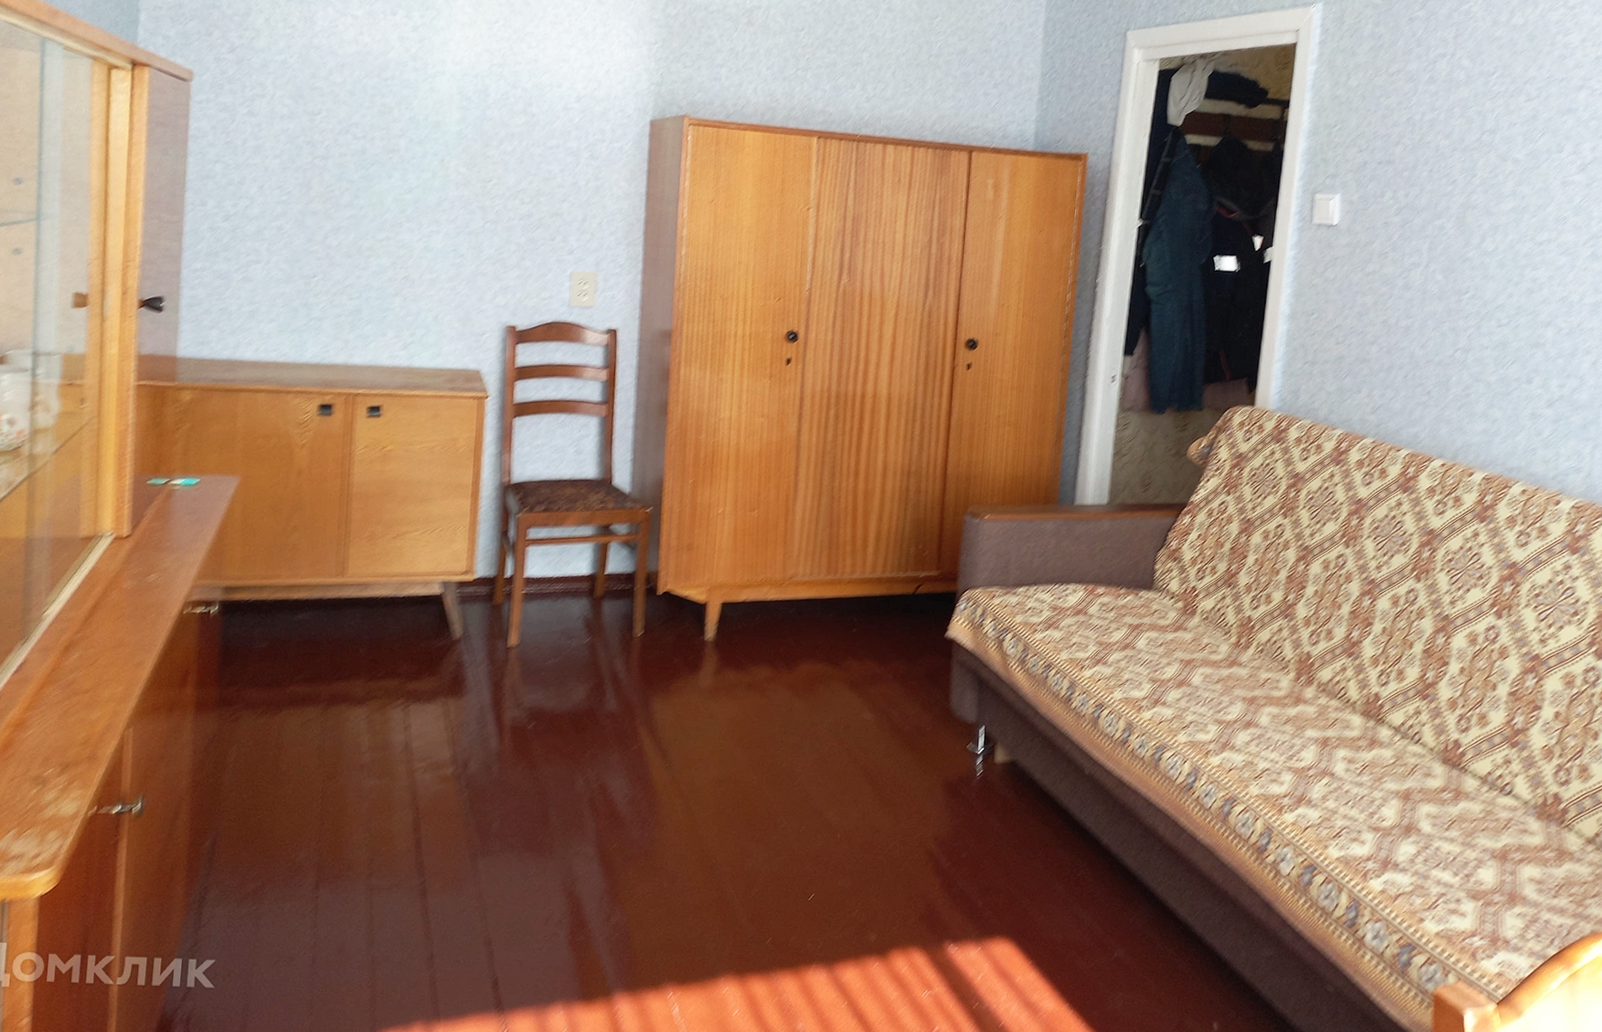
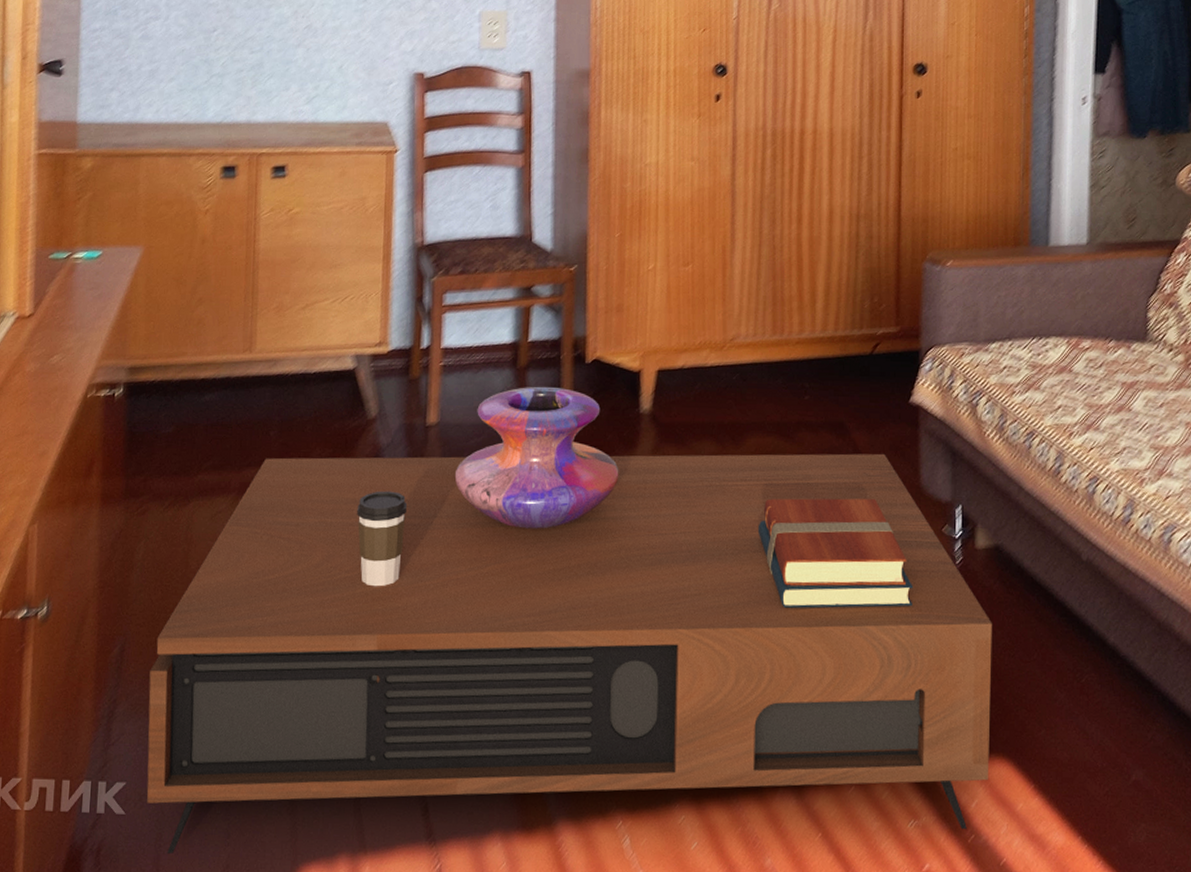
coffee table: none [235,672,1005,1022] -> present [146,453,992,854]
coffee cup: none [440,704,488,789] -> present [357,491,408,587]
decorative vase: none [532,614,683,741] -> present [454,386,619,529]
books: none [805,717,939,812] -> present [757,498,914,608]

